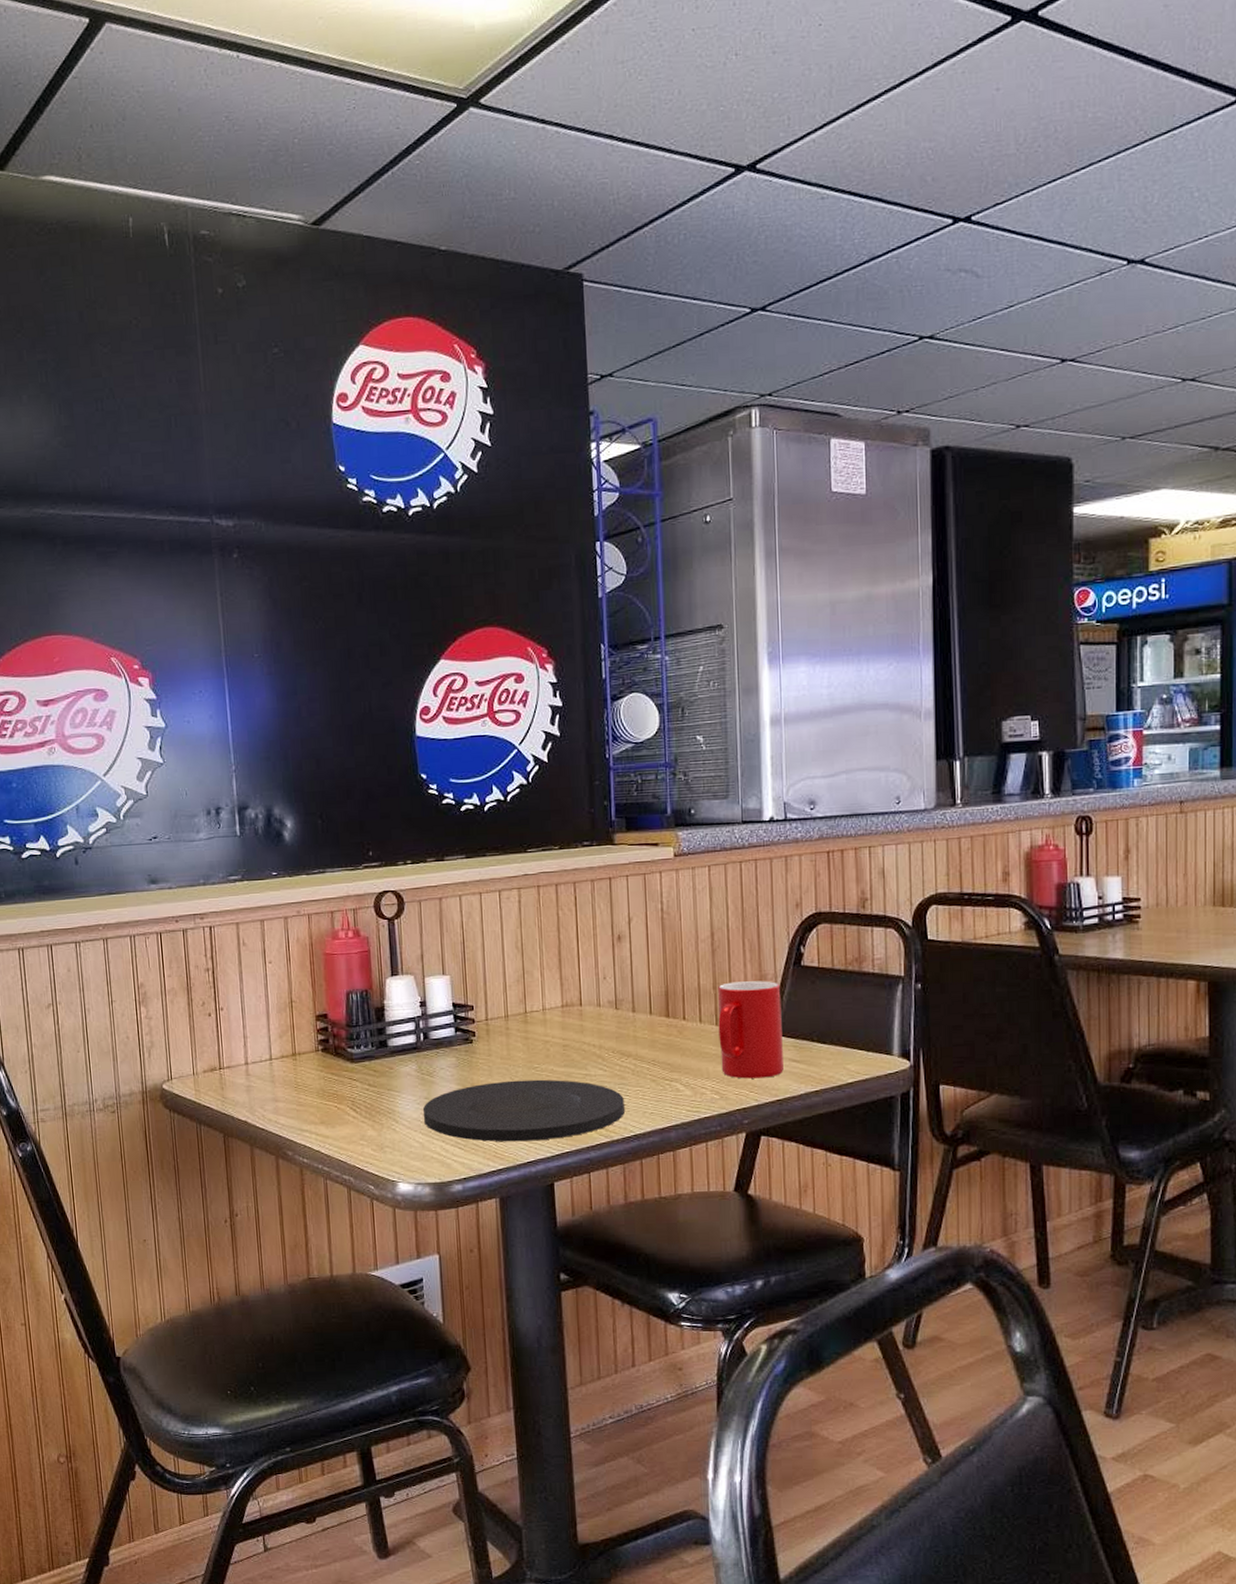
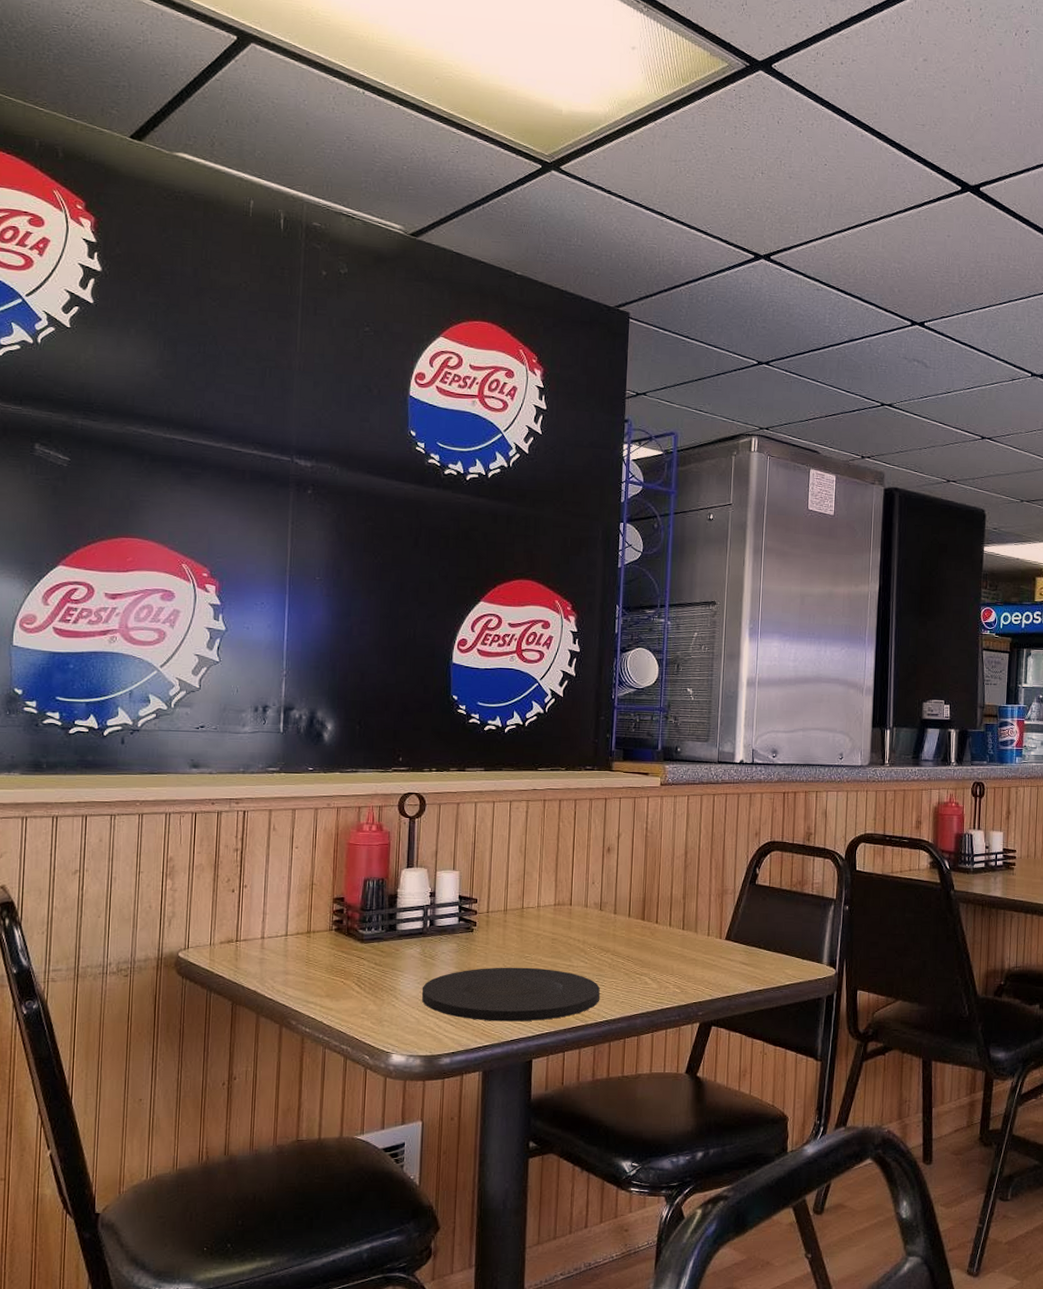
cup: present [718,981,784,1079] -> none [684,894,738,977]

